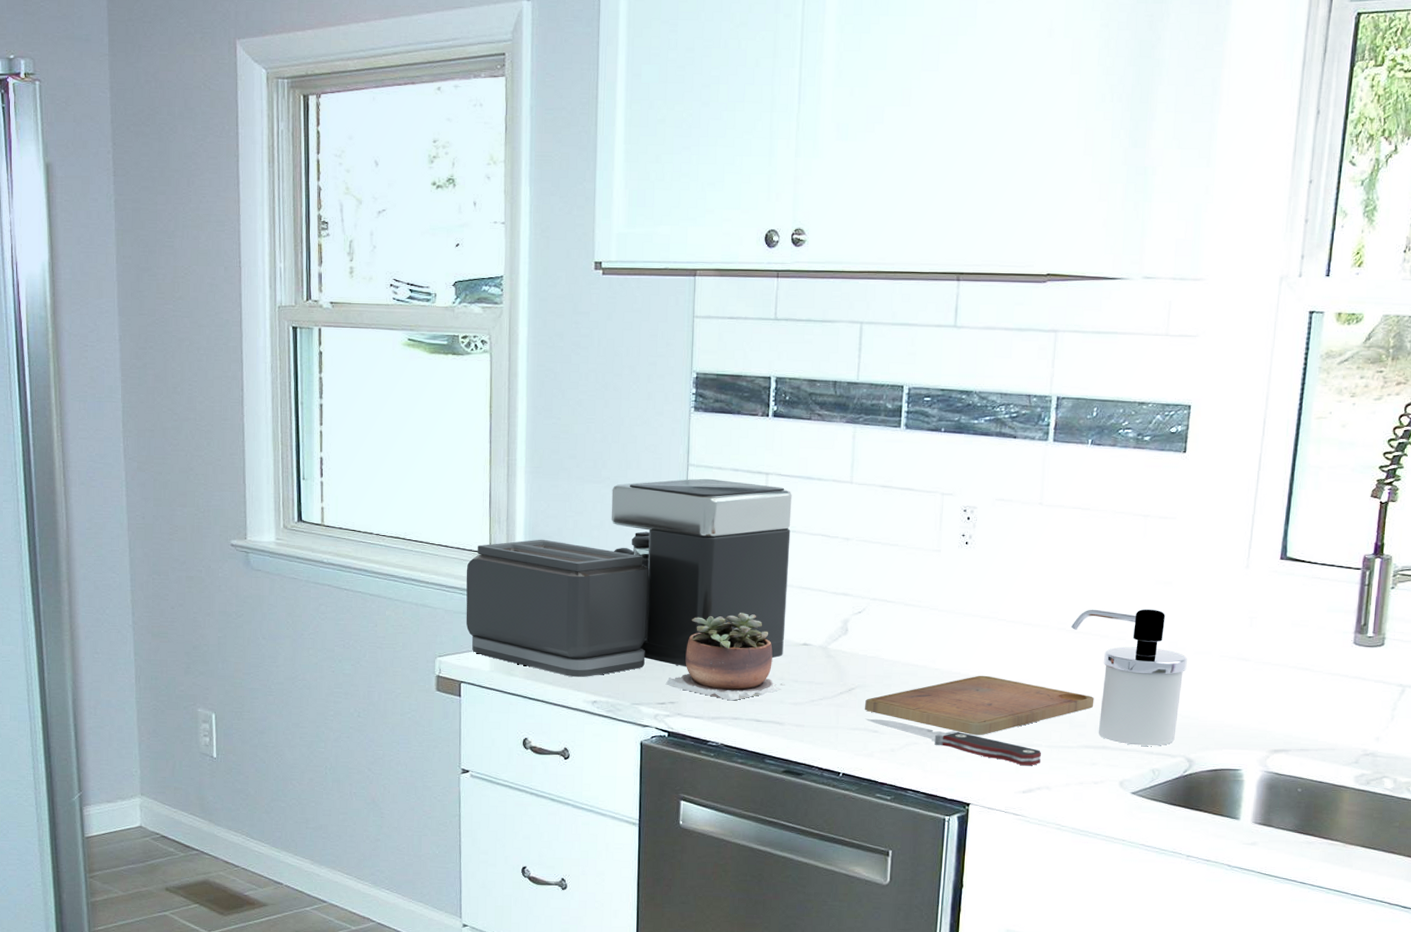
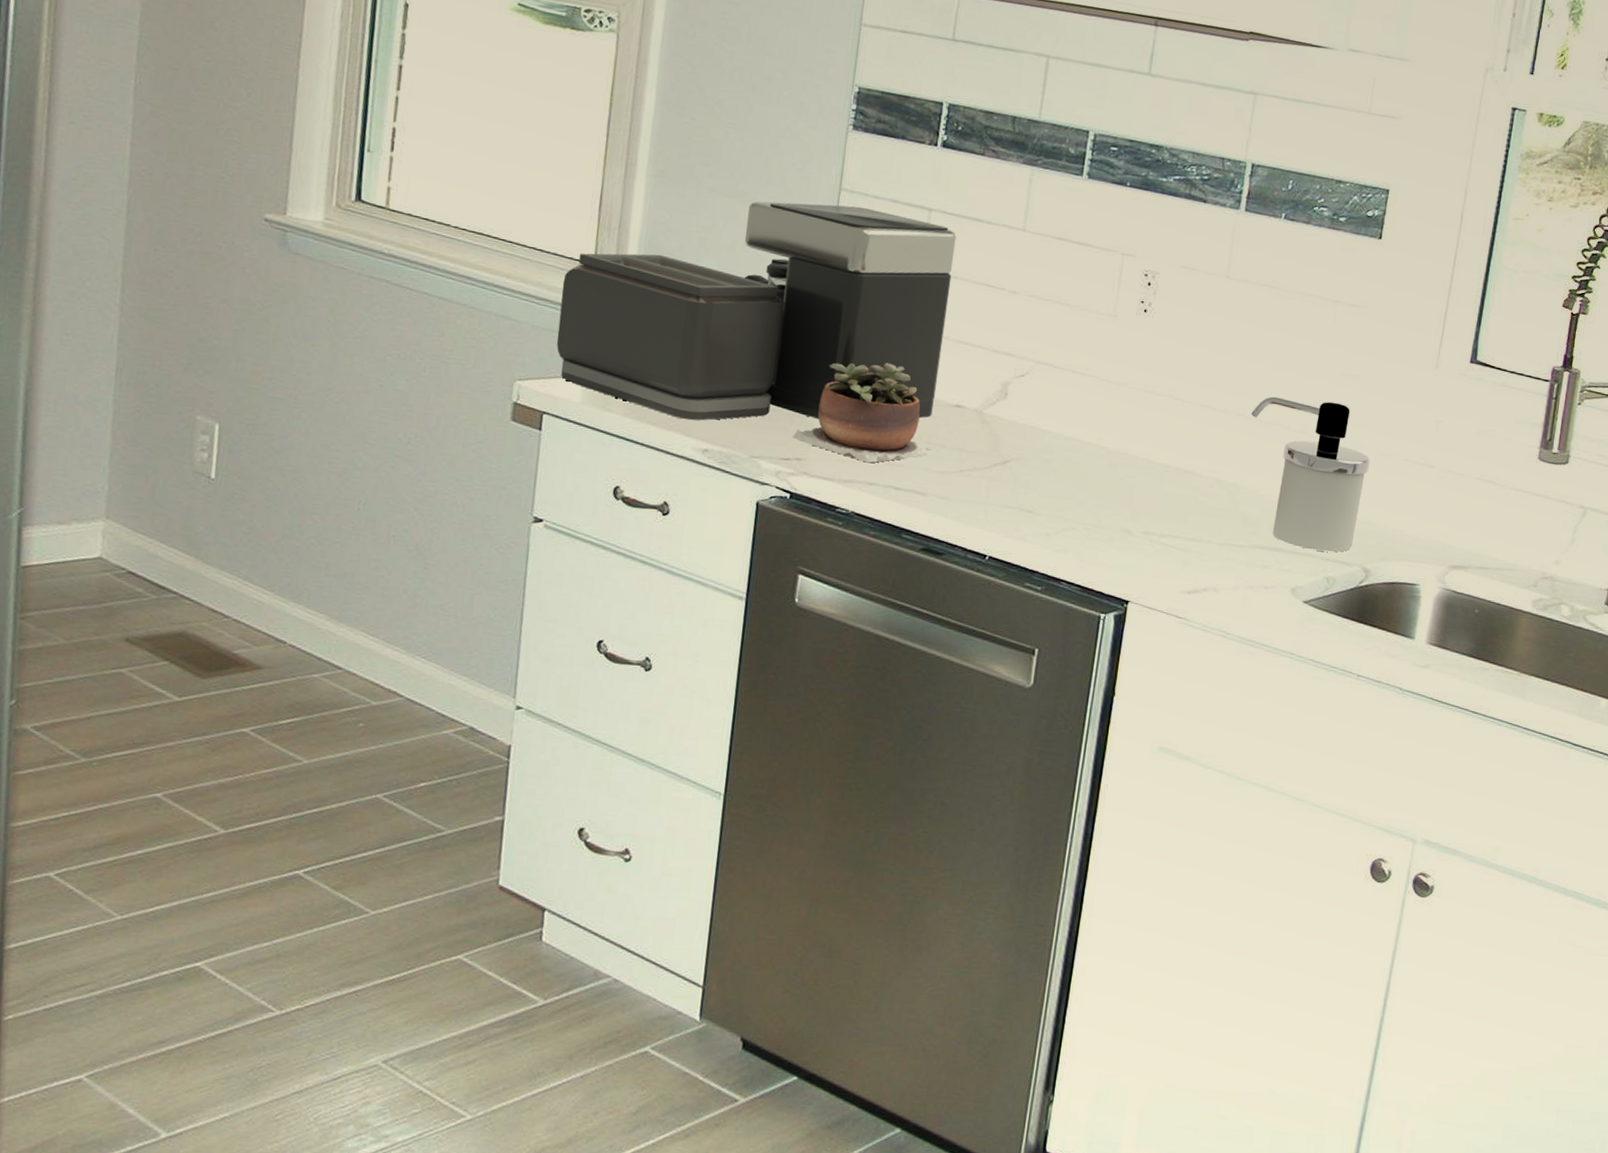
cutting board: present [865,675,1094,736] -> none [1020,458,1271,526]
kitchen knife: present [865,718,1042,766] -> none [1019,496,1211,564]

